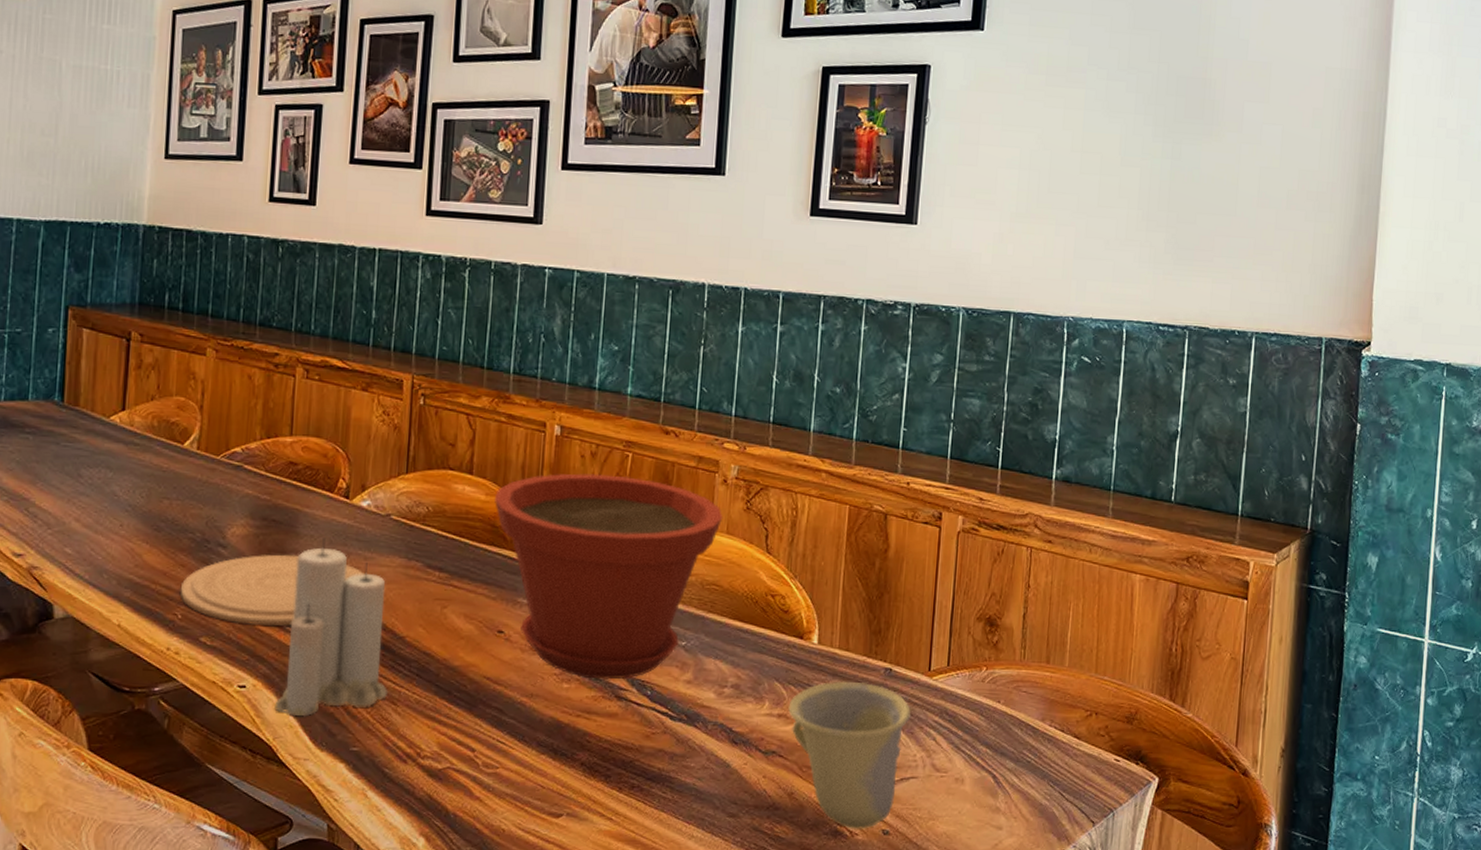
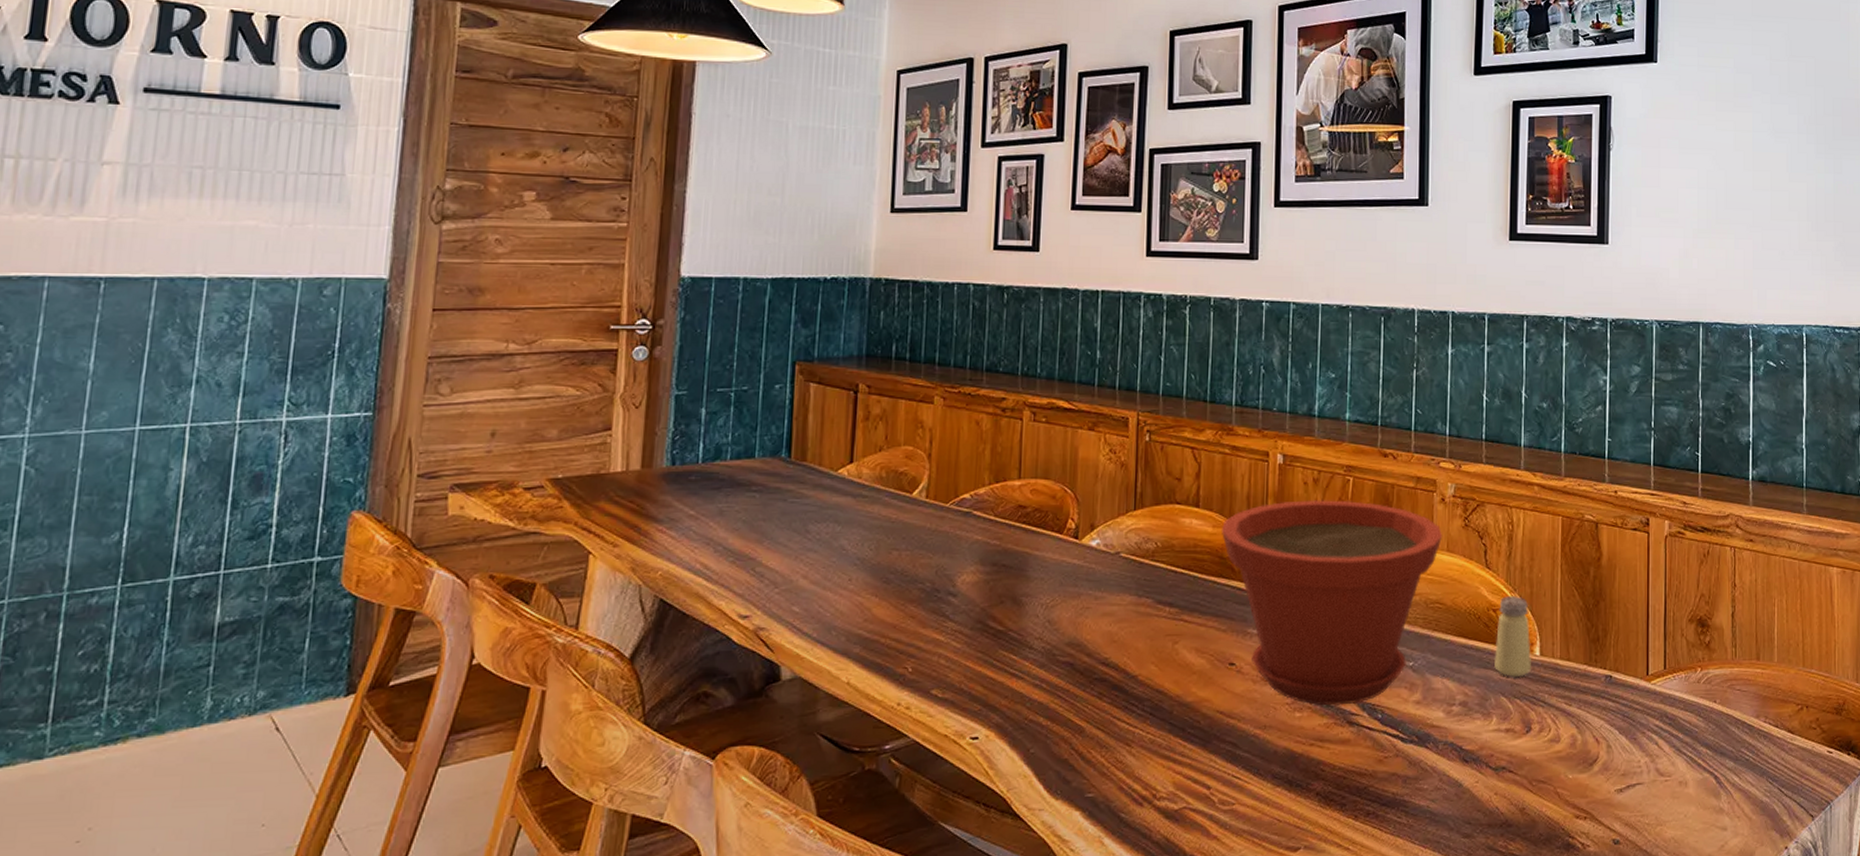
plate: present [180,554,364,627] -> none [910,599,1095,675]
candle: present [274,537,389,717] -> none [1008,580,1123,766]
saltshaker: none [770,582,809,665] -> present [1494,596,1531,678]
cup: present [788,681,911,829] -> none [1515,691,1633,841]

